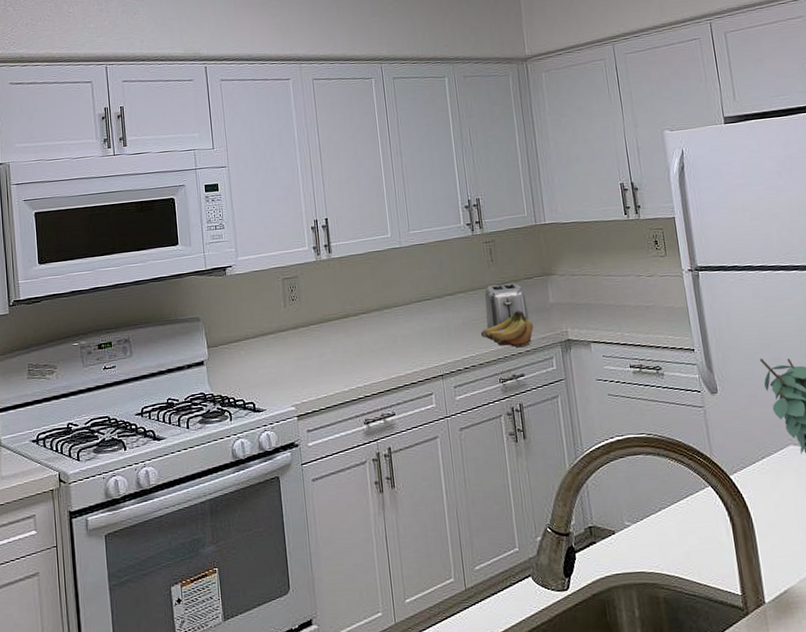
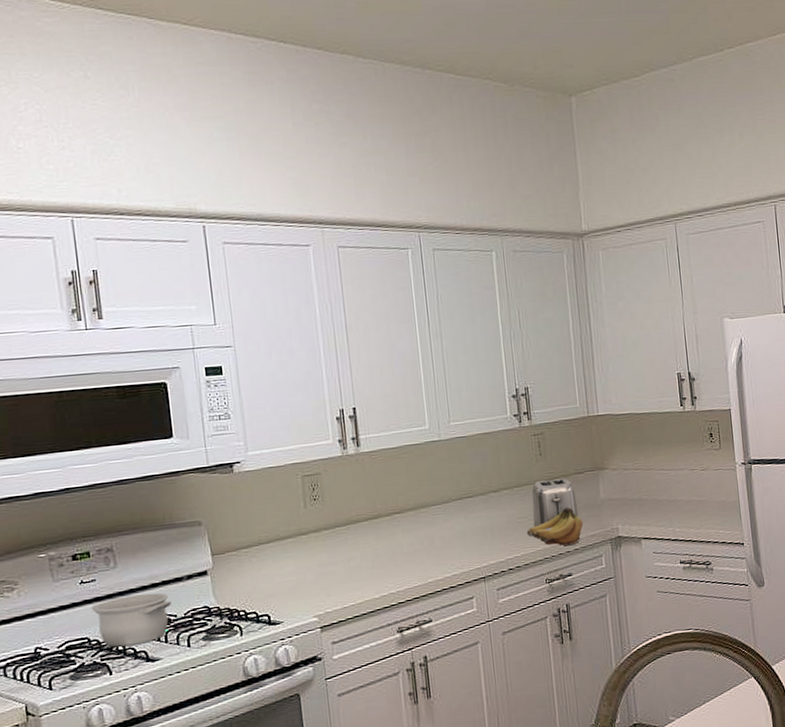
cooking pot: none [112,379,174,426] -> present [91,592,171,648]

